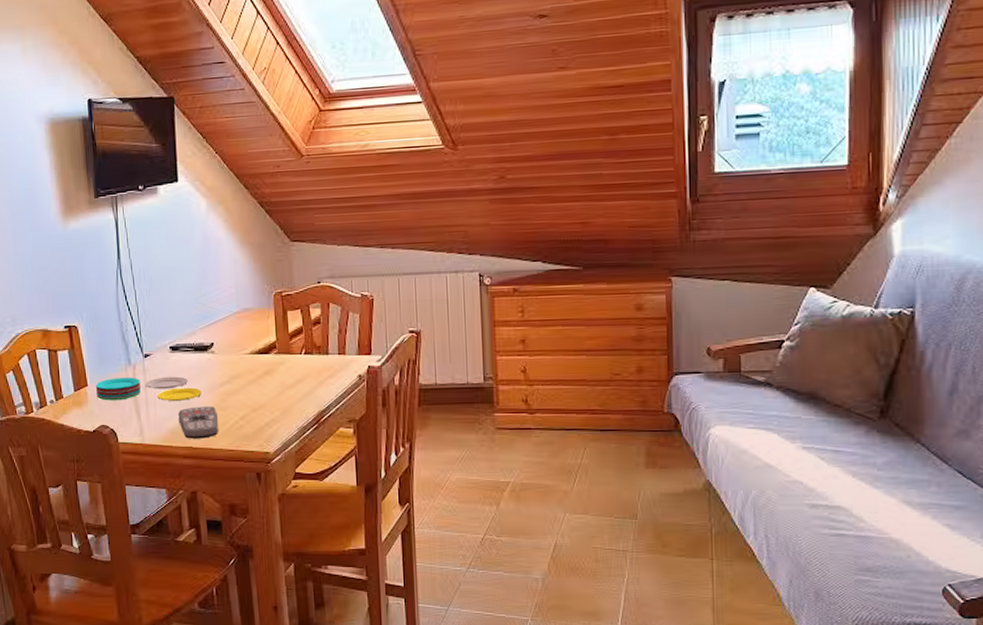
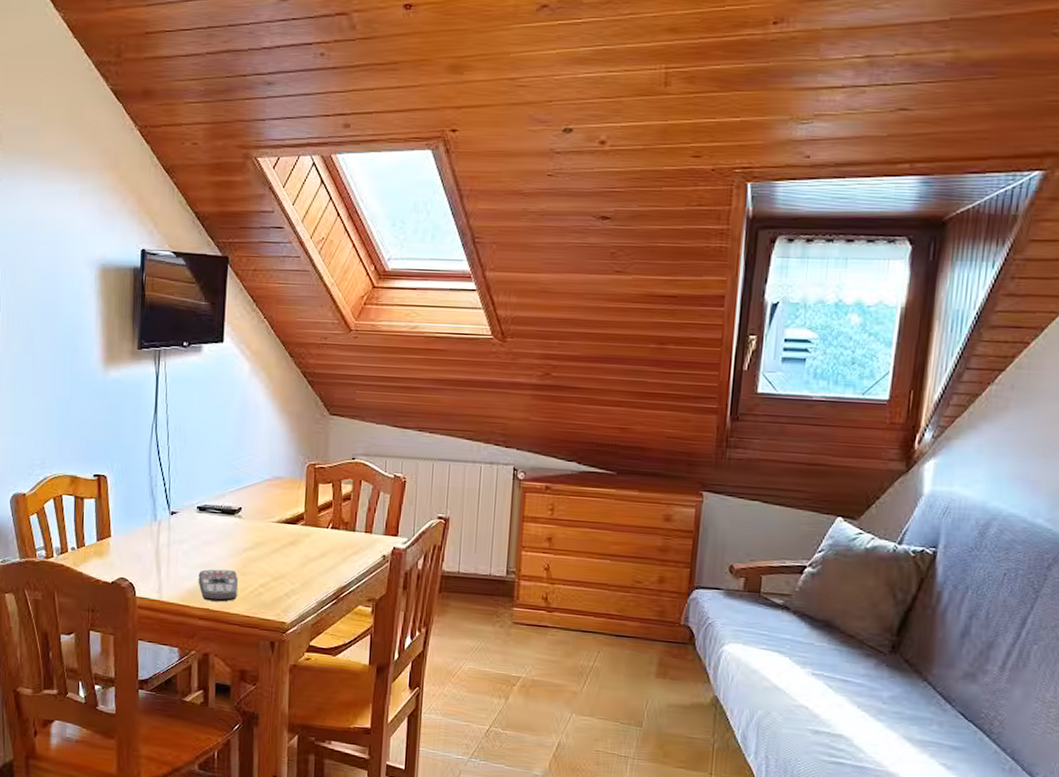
plate: present [95,376,202,401] -> none [118,531,225,562]

